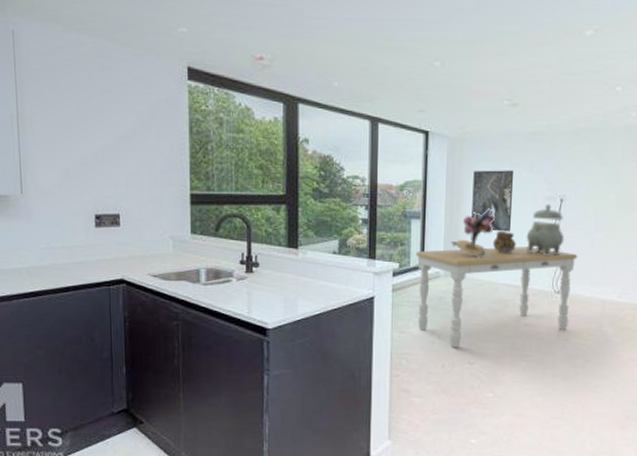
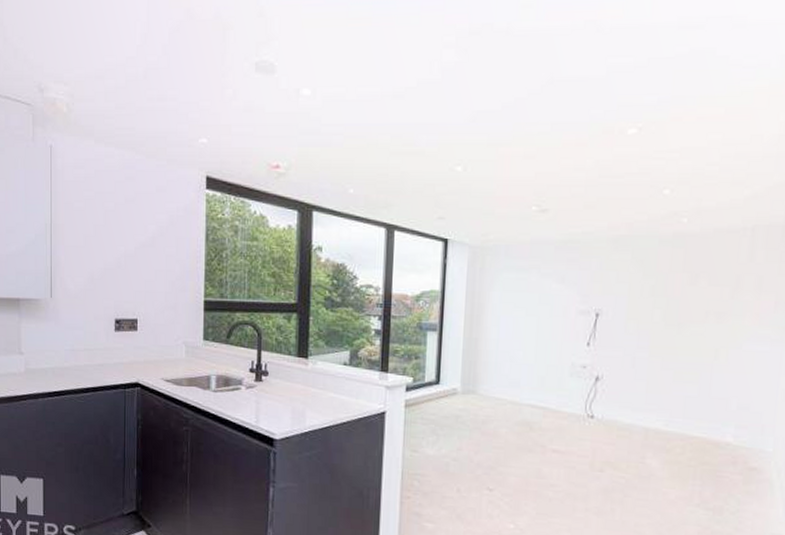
dining table: present [416,247,578,348] -> none [432,364,616,472]
bouquet: present [450,207,496,258] -> none [469,320,521,375]
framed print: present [472,170,514,232] -> none [493,280,543,348]
ceramic pot: present [493,230,516,253] -> none [517,346,544,371]
vessel: present [526,204,565,255] -> none [555,318,600,376]

